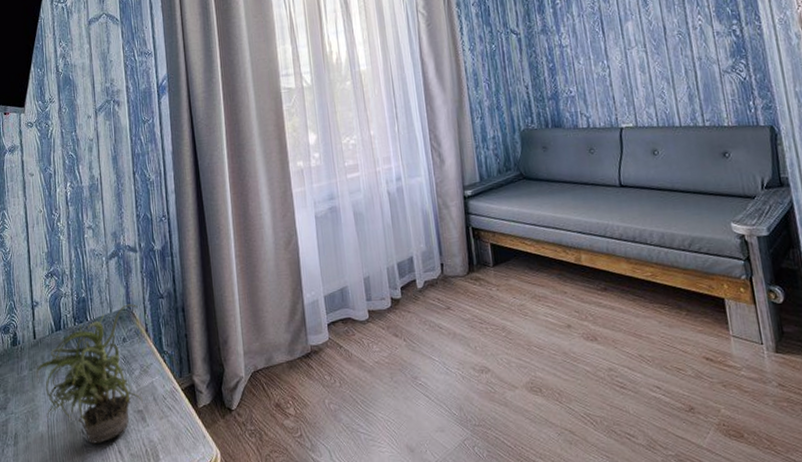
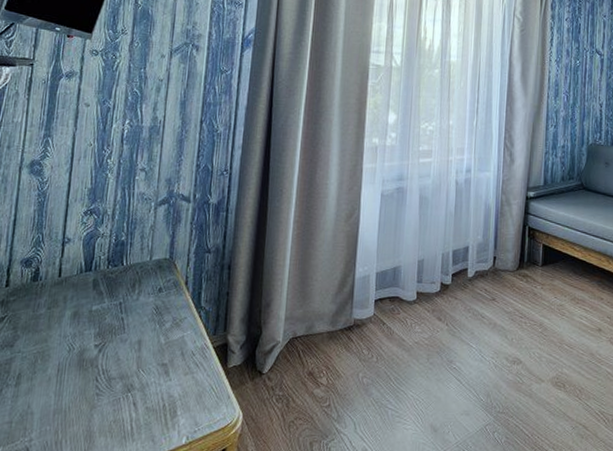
potted plant: present [36,304,143,444] -> none [54,254,182,393]

